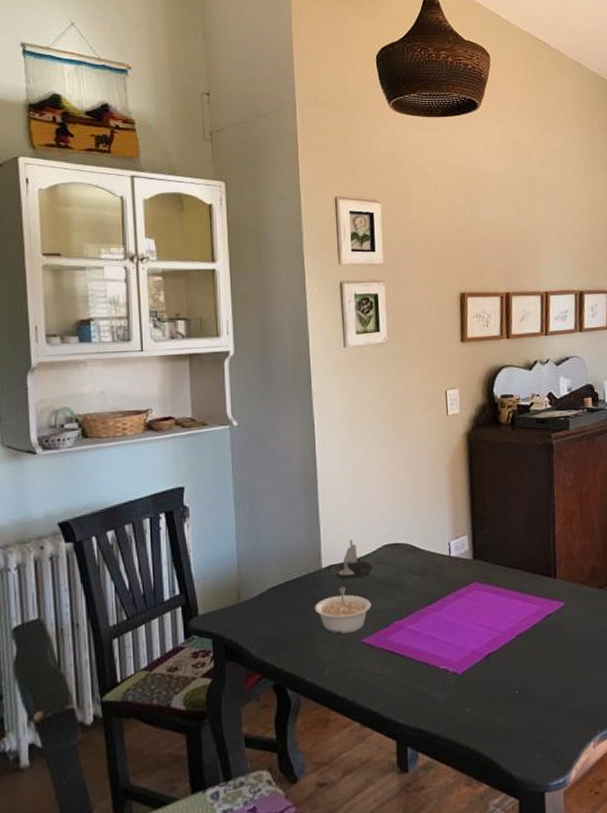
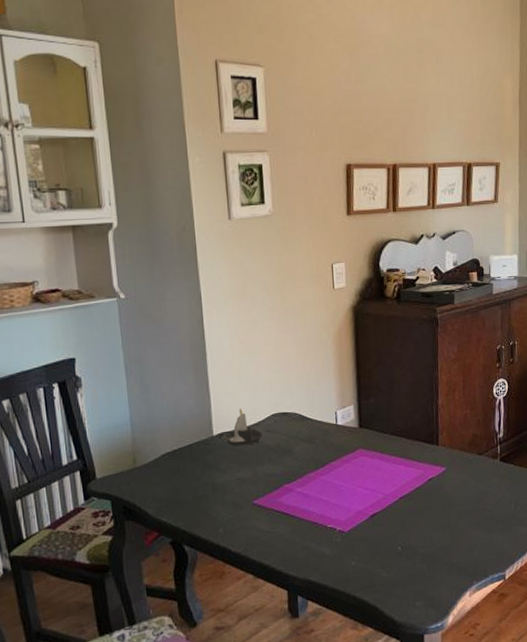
legume: present [315,587,372,634] -> none [208,453,262,496]

